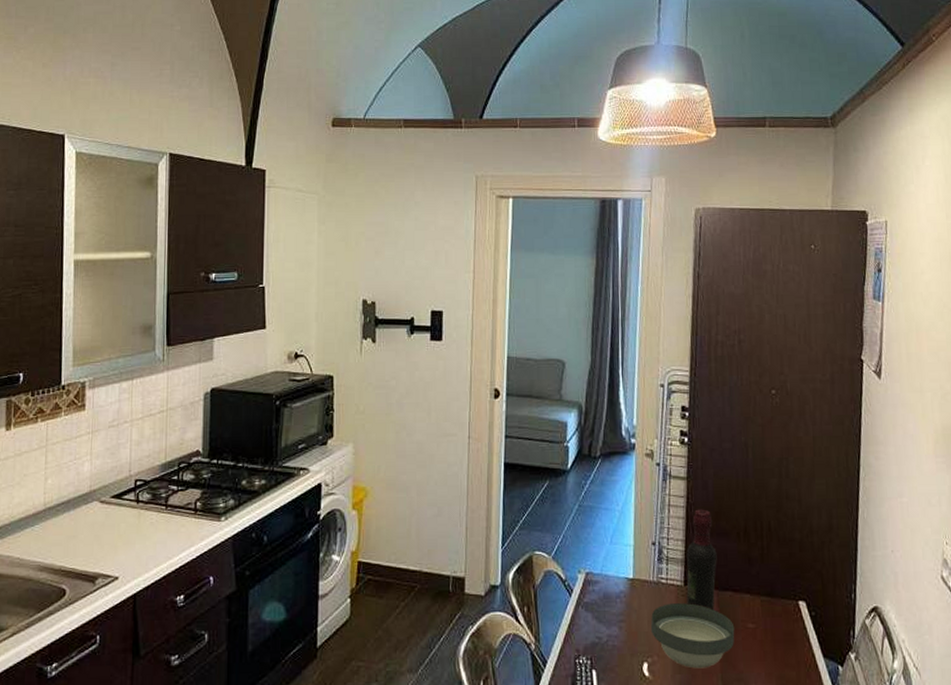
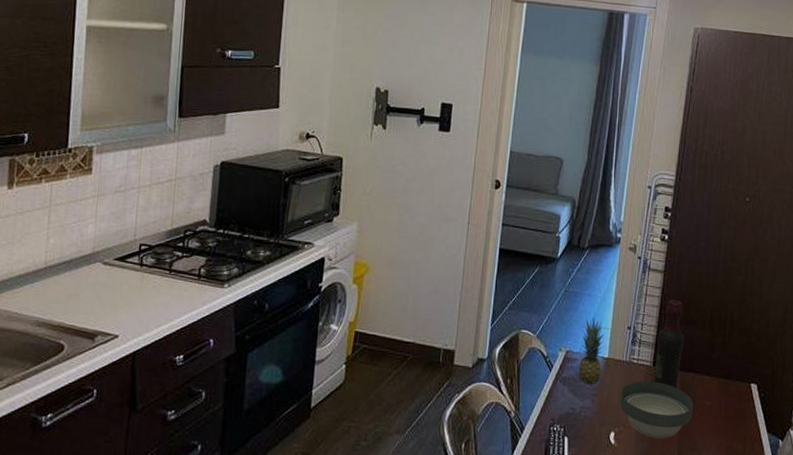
fruit: none [601,532,627,610] -> present [578,316,604,385]

